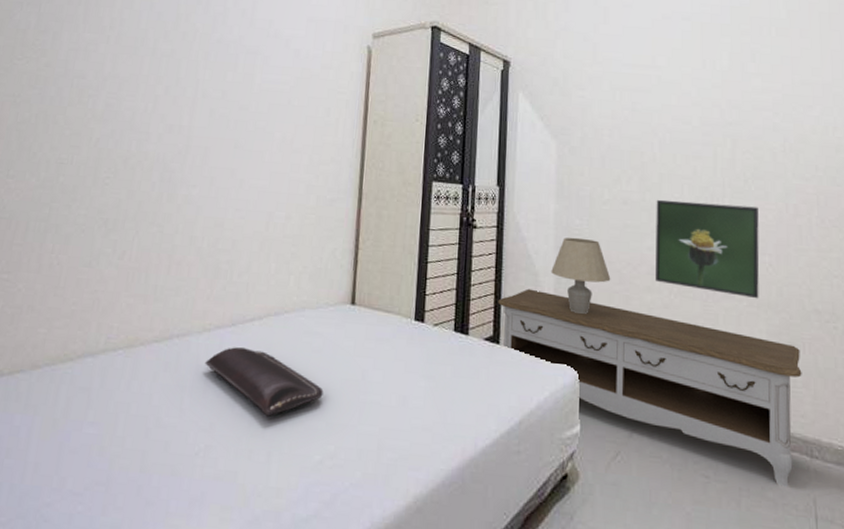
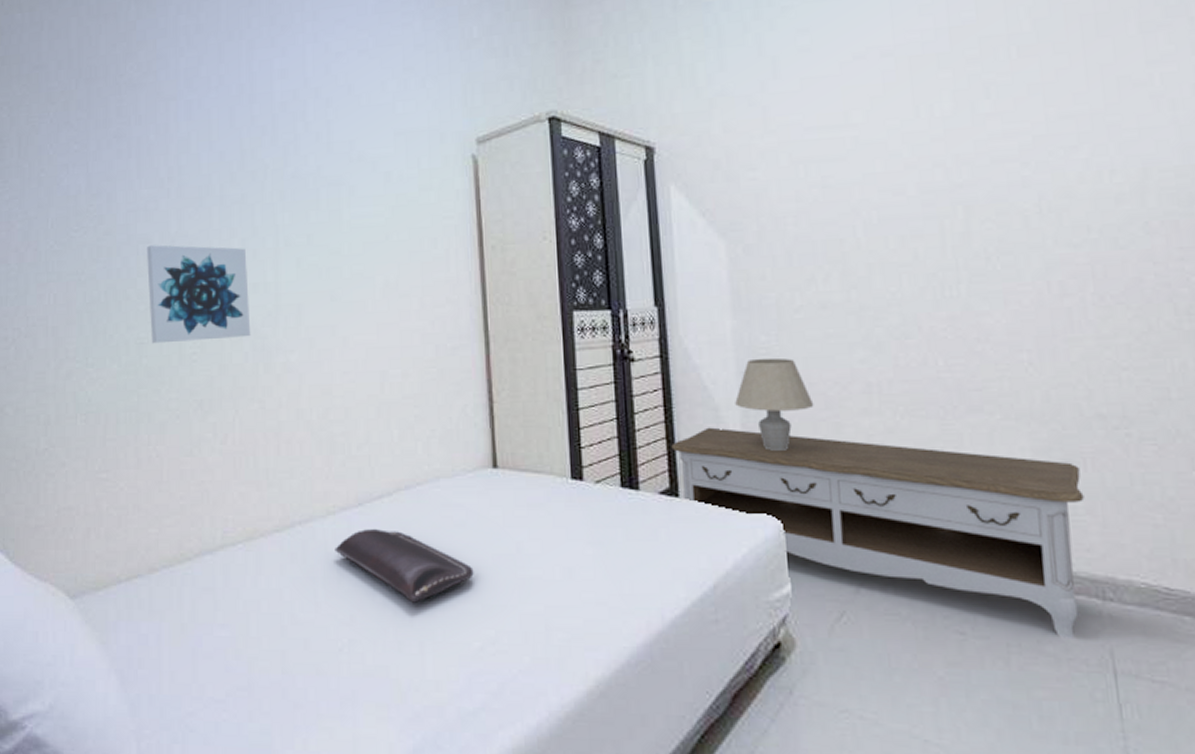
wall art: none [70,80,168,170] -> present [147,245,251,344]
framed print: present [656,199,760,299] -> none [865,291,1018,409]

